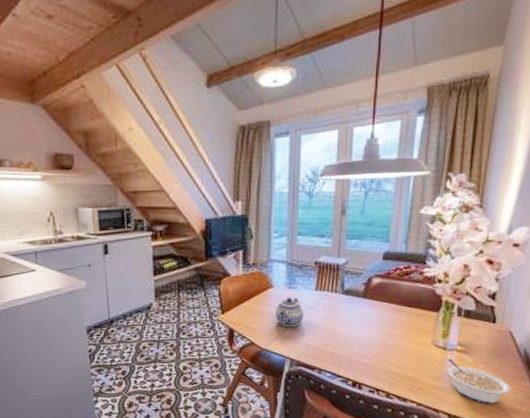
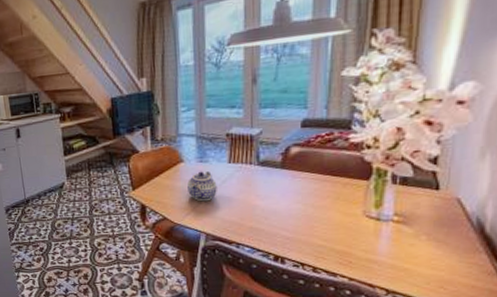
legume: present [447,359,511,404] -> none [382,230,463,279]

